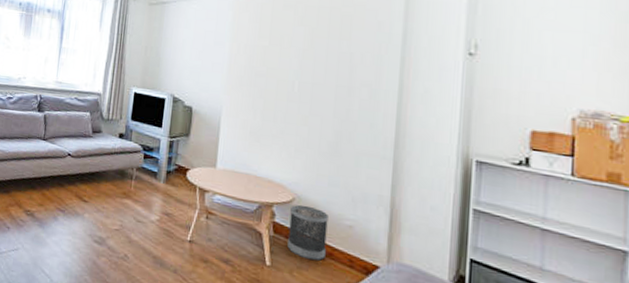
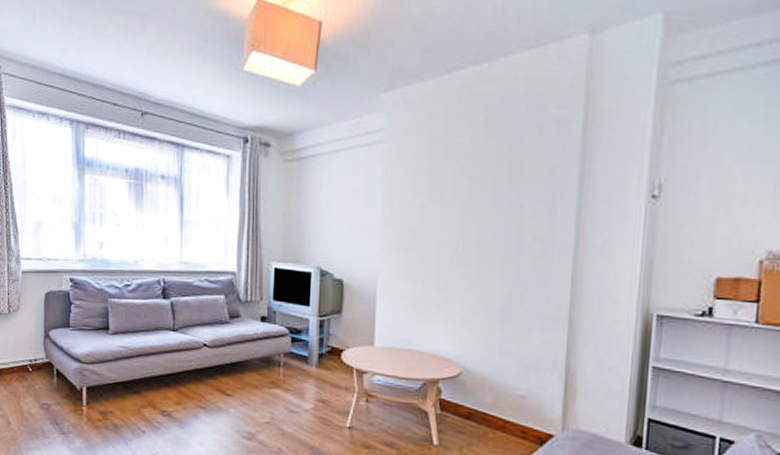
wastebasket: present [287,204,328,261] -> none [456,378,499,436]

